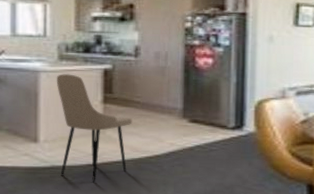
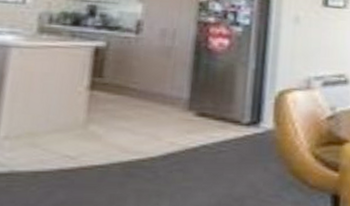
dining chair: present [56,74,133,183] -> none [20,50,125,194]

